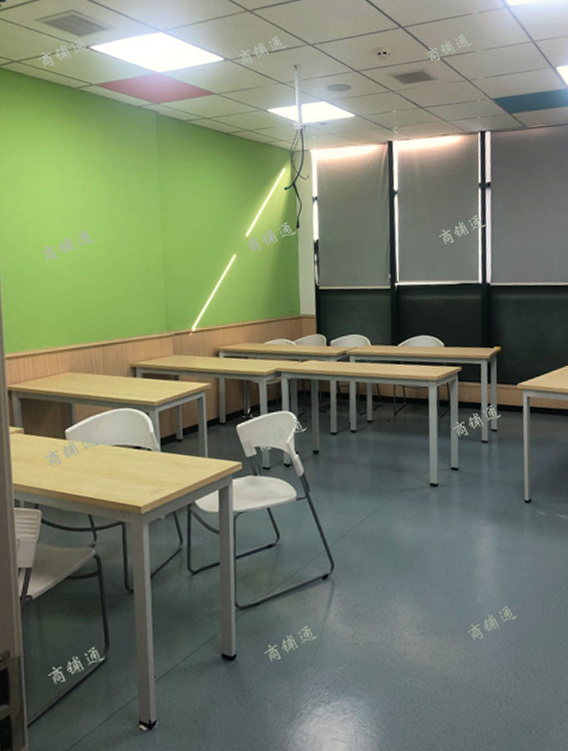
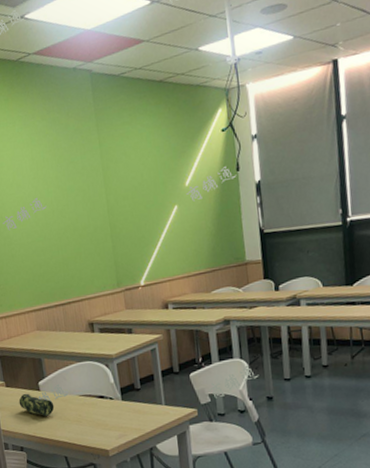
pencil case: none [38,441,82,468] -> present [18,393,55,416]

